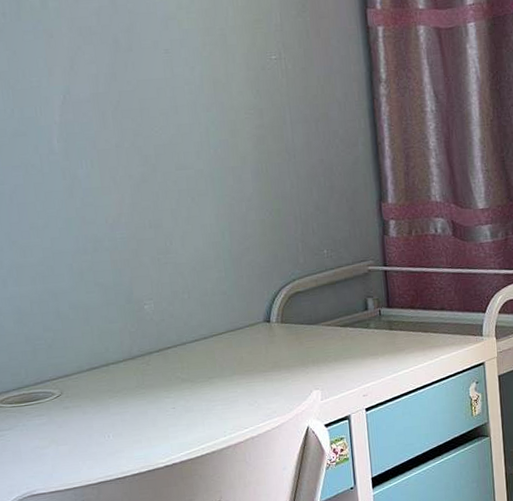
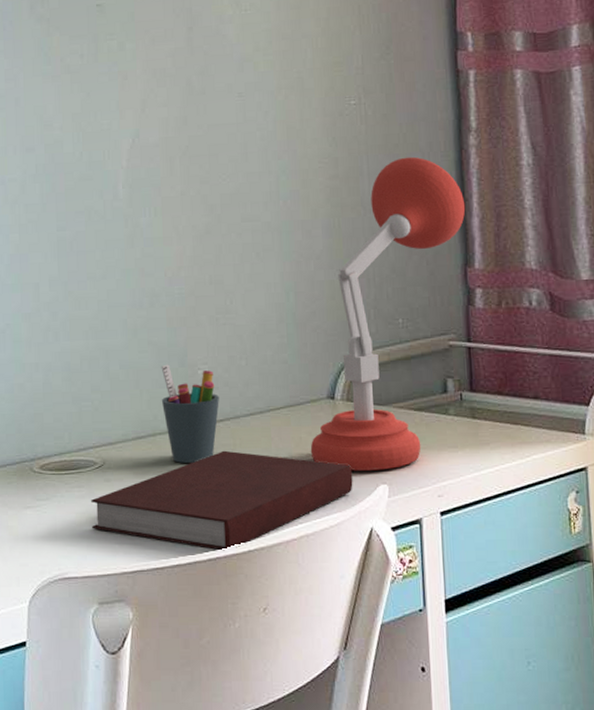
notebook: none [52,373,290,458] -> present [91,450,353,551]
pen holder: none [109,302,166,387] -> present [161,364,219,463]
desk lamp: none [251,106,379,381] -> present [310,156,466,471]

